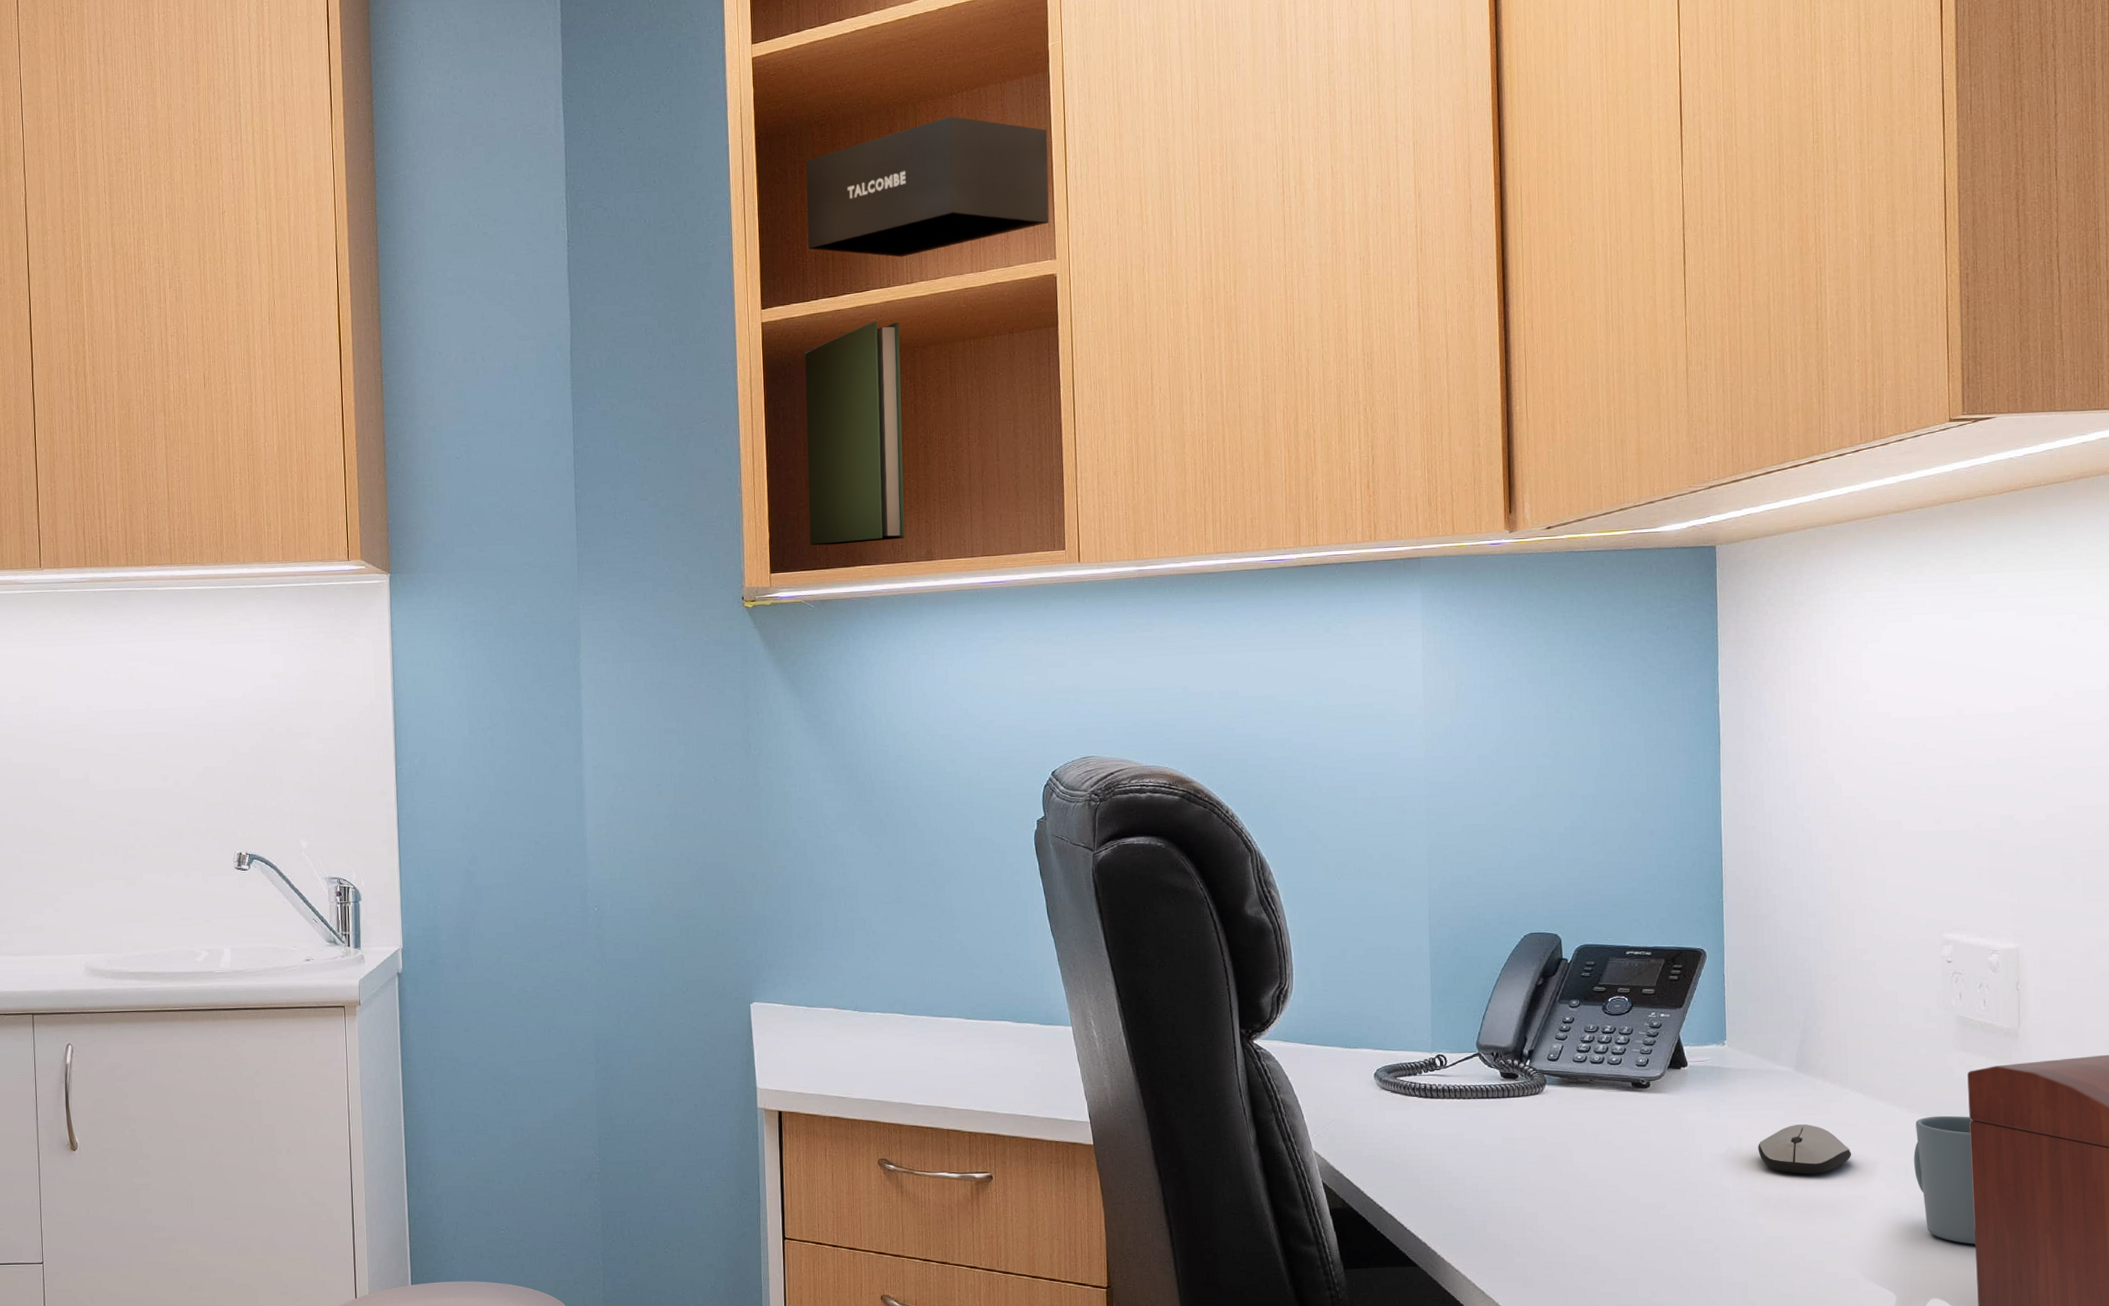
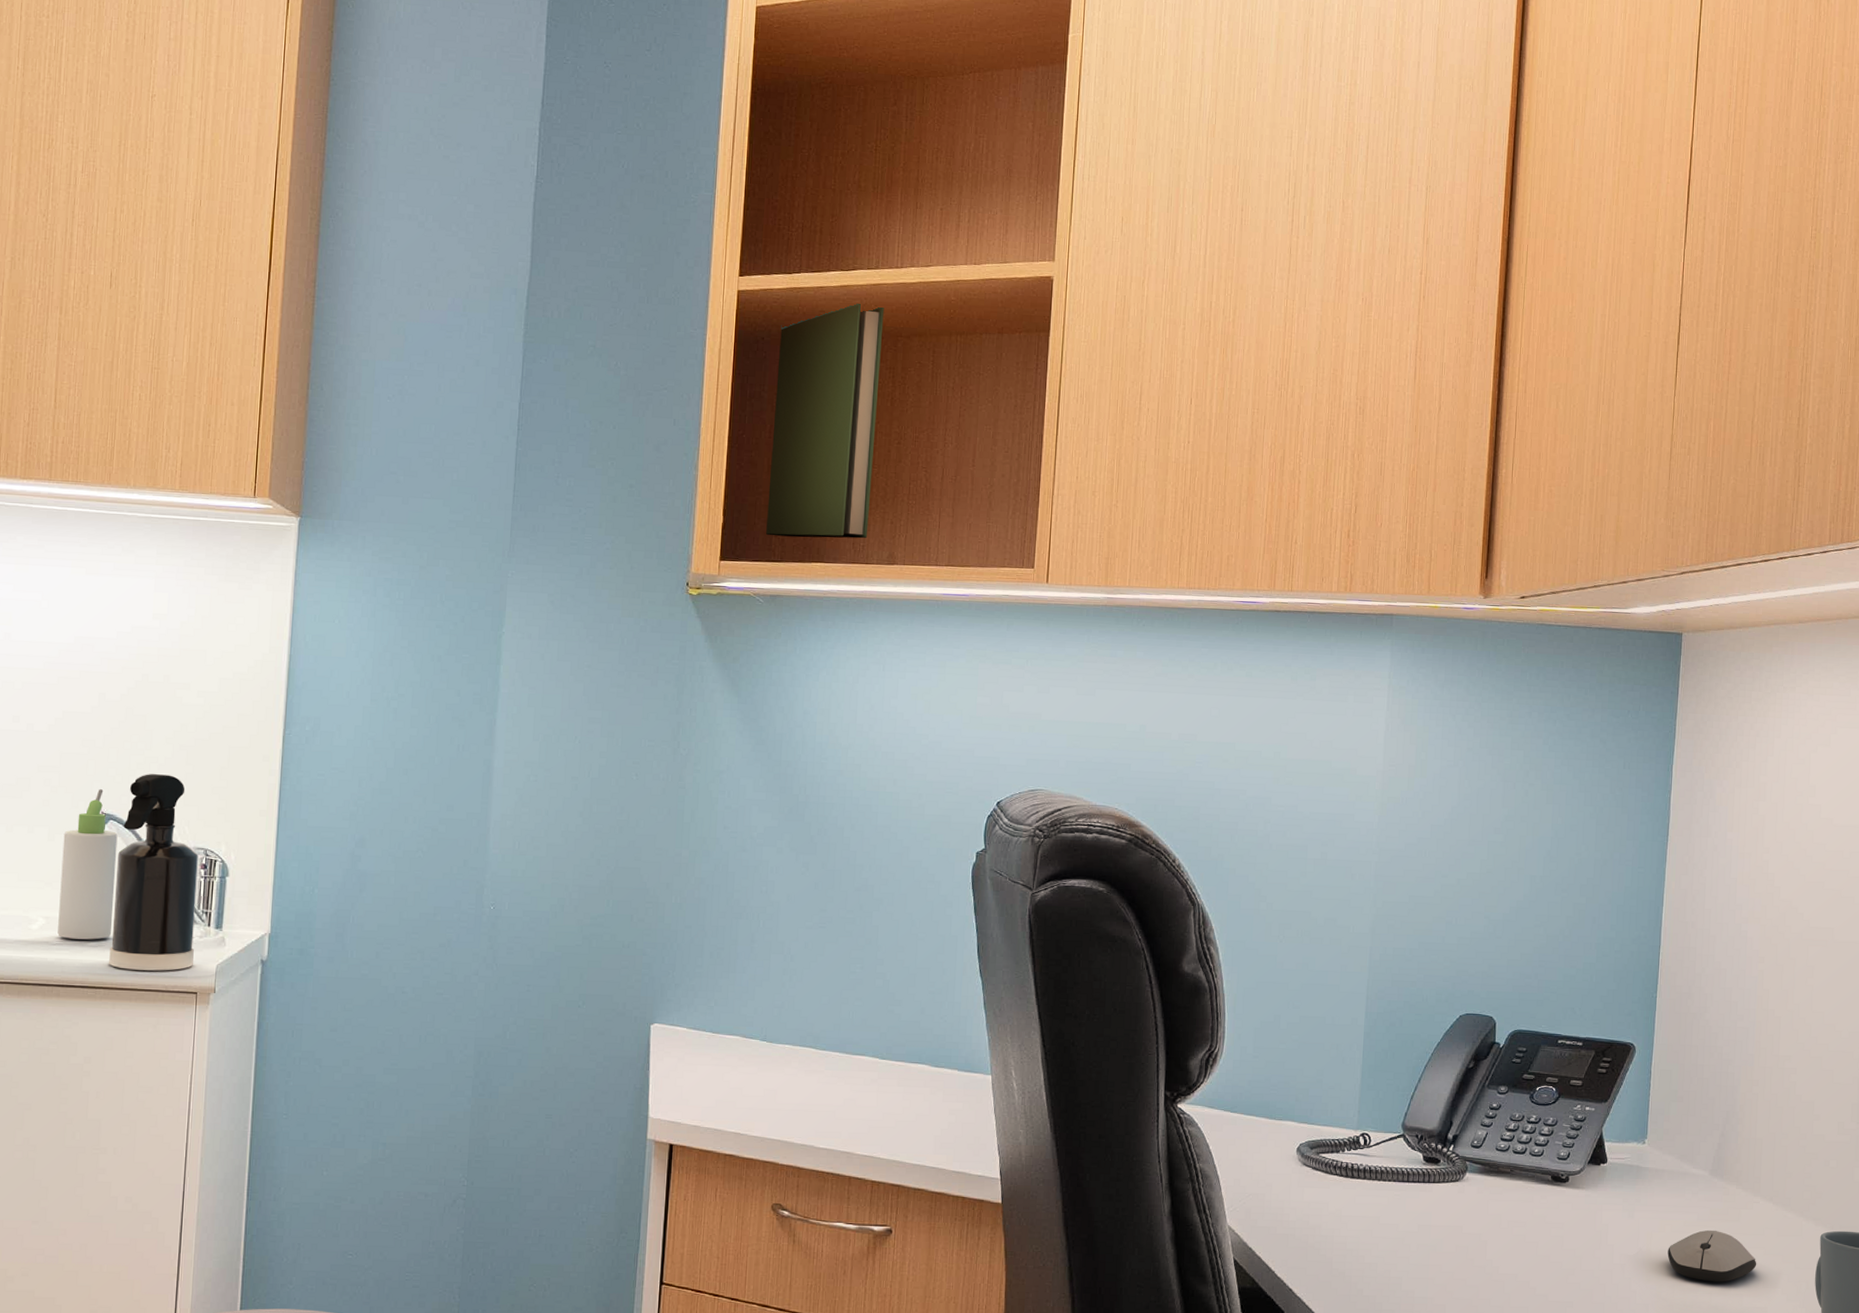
bottle: none [216,833,266,968] -> present [57,789,118,940]
spray bottle: none [264,815,339,991] -> present [109,774,198,971]
box: present [805,116,1049,257] -> none [796,96,1059,239]

